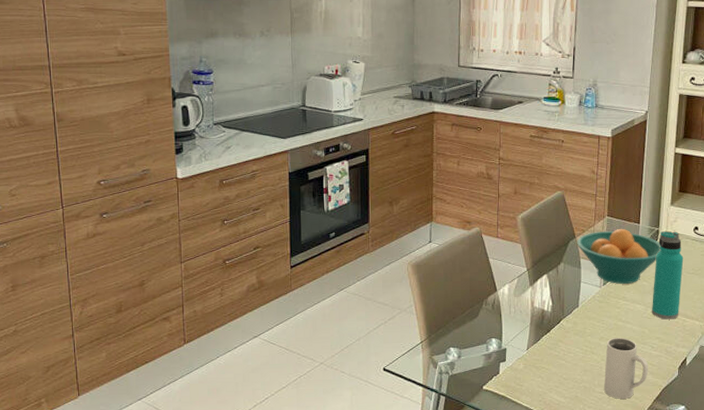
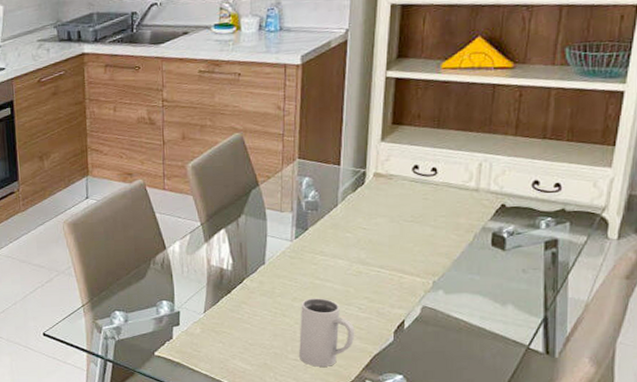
fruit bowl: present [577,228,661,284] -> none [261,172,370,237]
water bottle: present [652,231,684,320] -> none [358,172,399,276]

